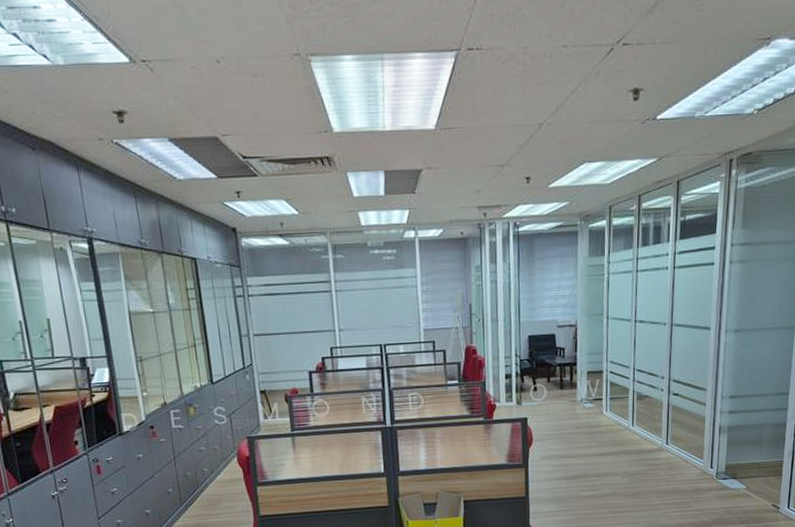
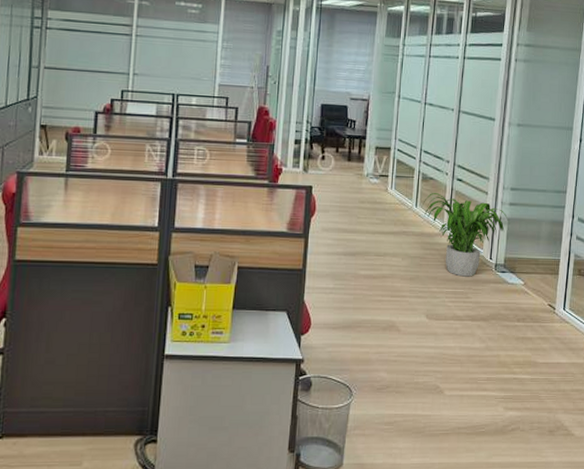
potted plant: none [639,410,729,488] -> present [422,193,509,277]

